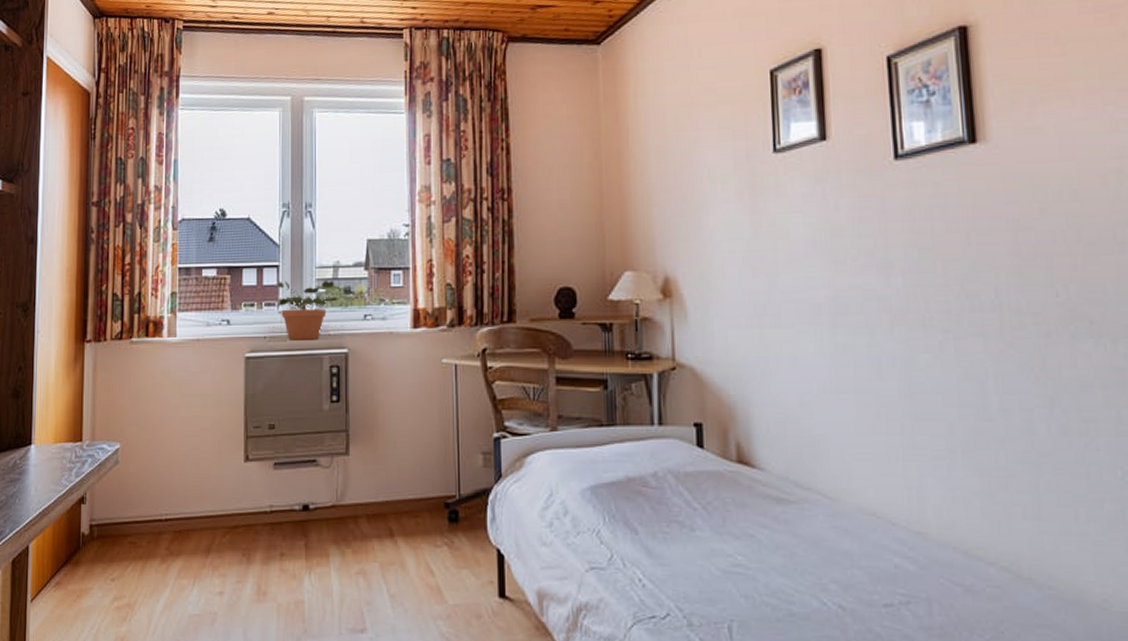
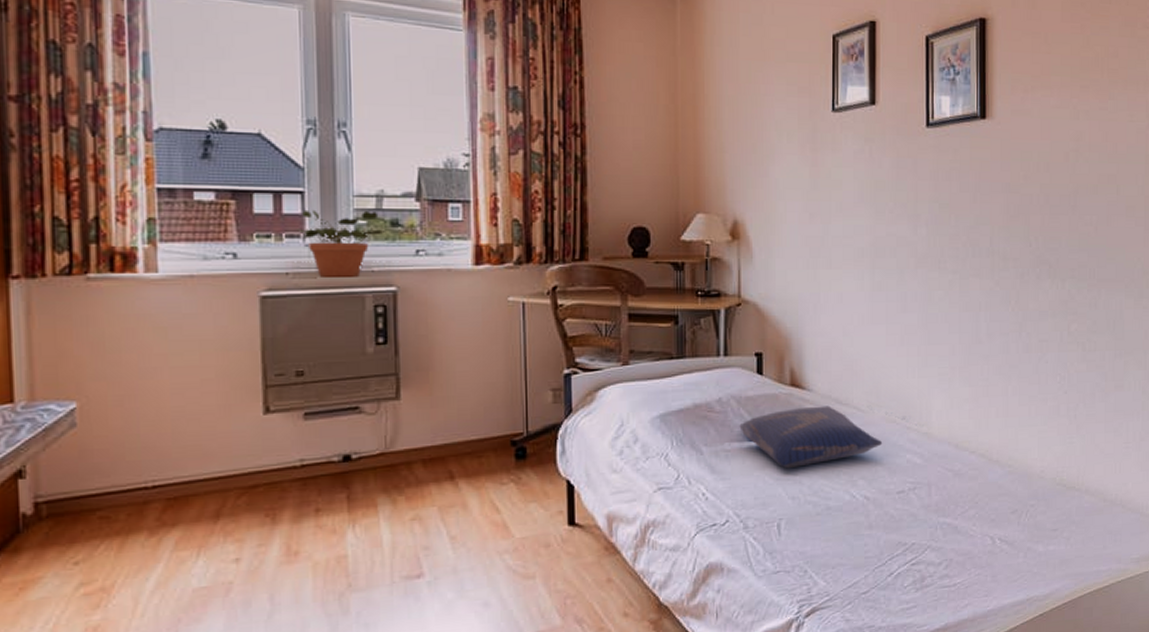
cushion: none [678,488,860,561] -> present [739,405,883,469]

